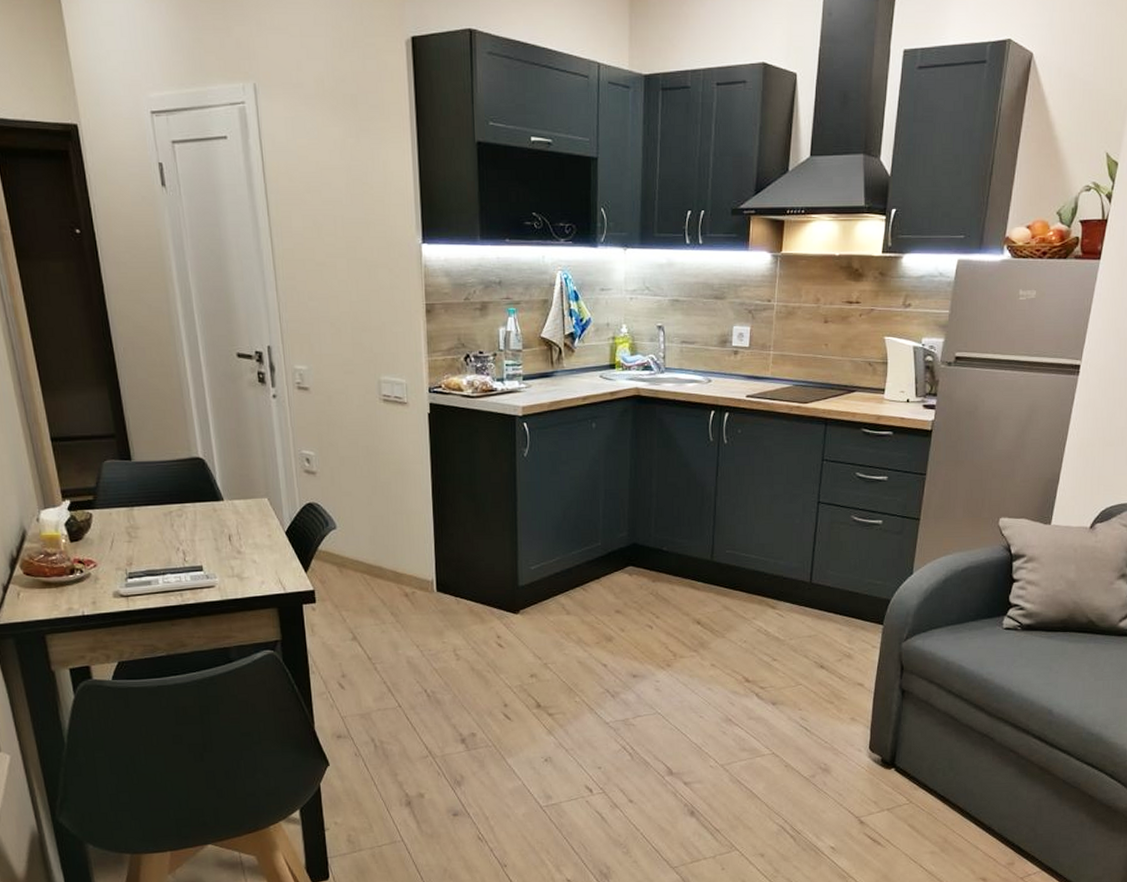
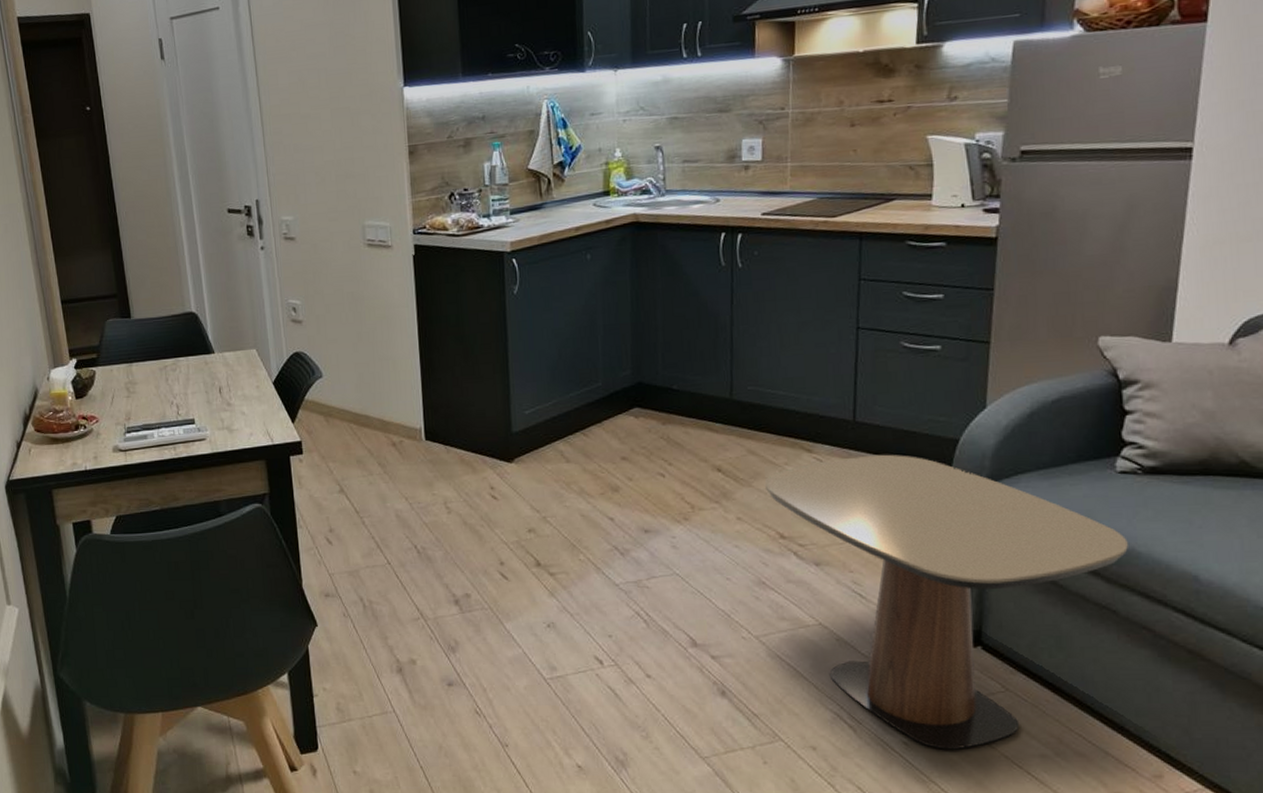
side table: none [735,611,1006,851] -> present [764,454,1128,750]

